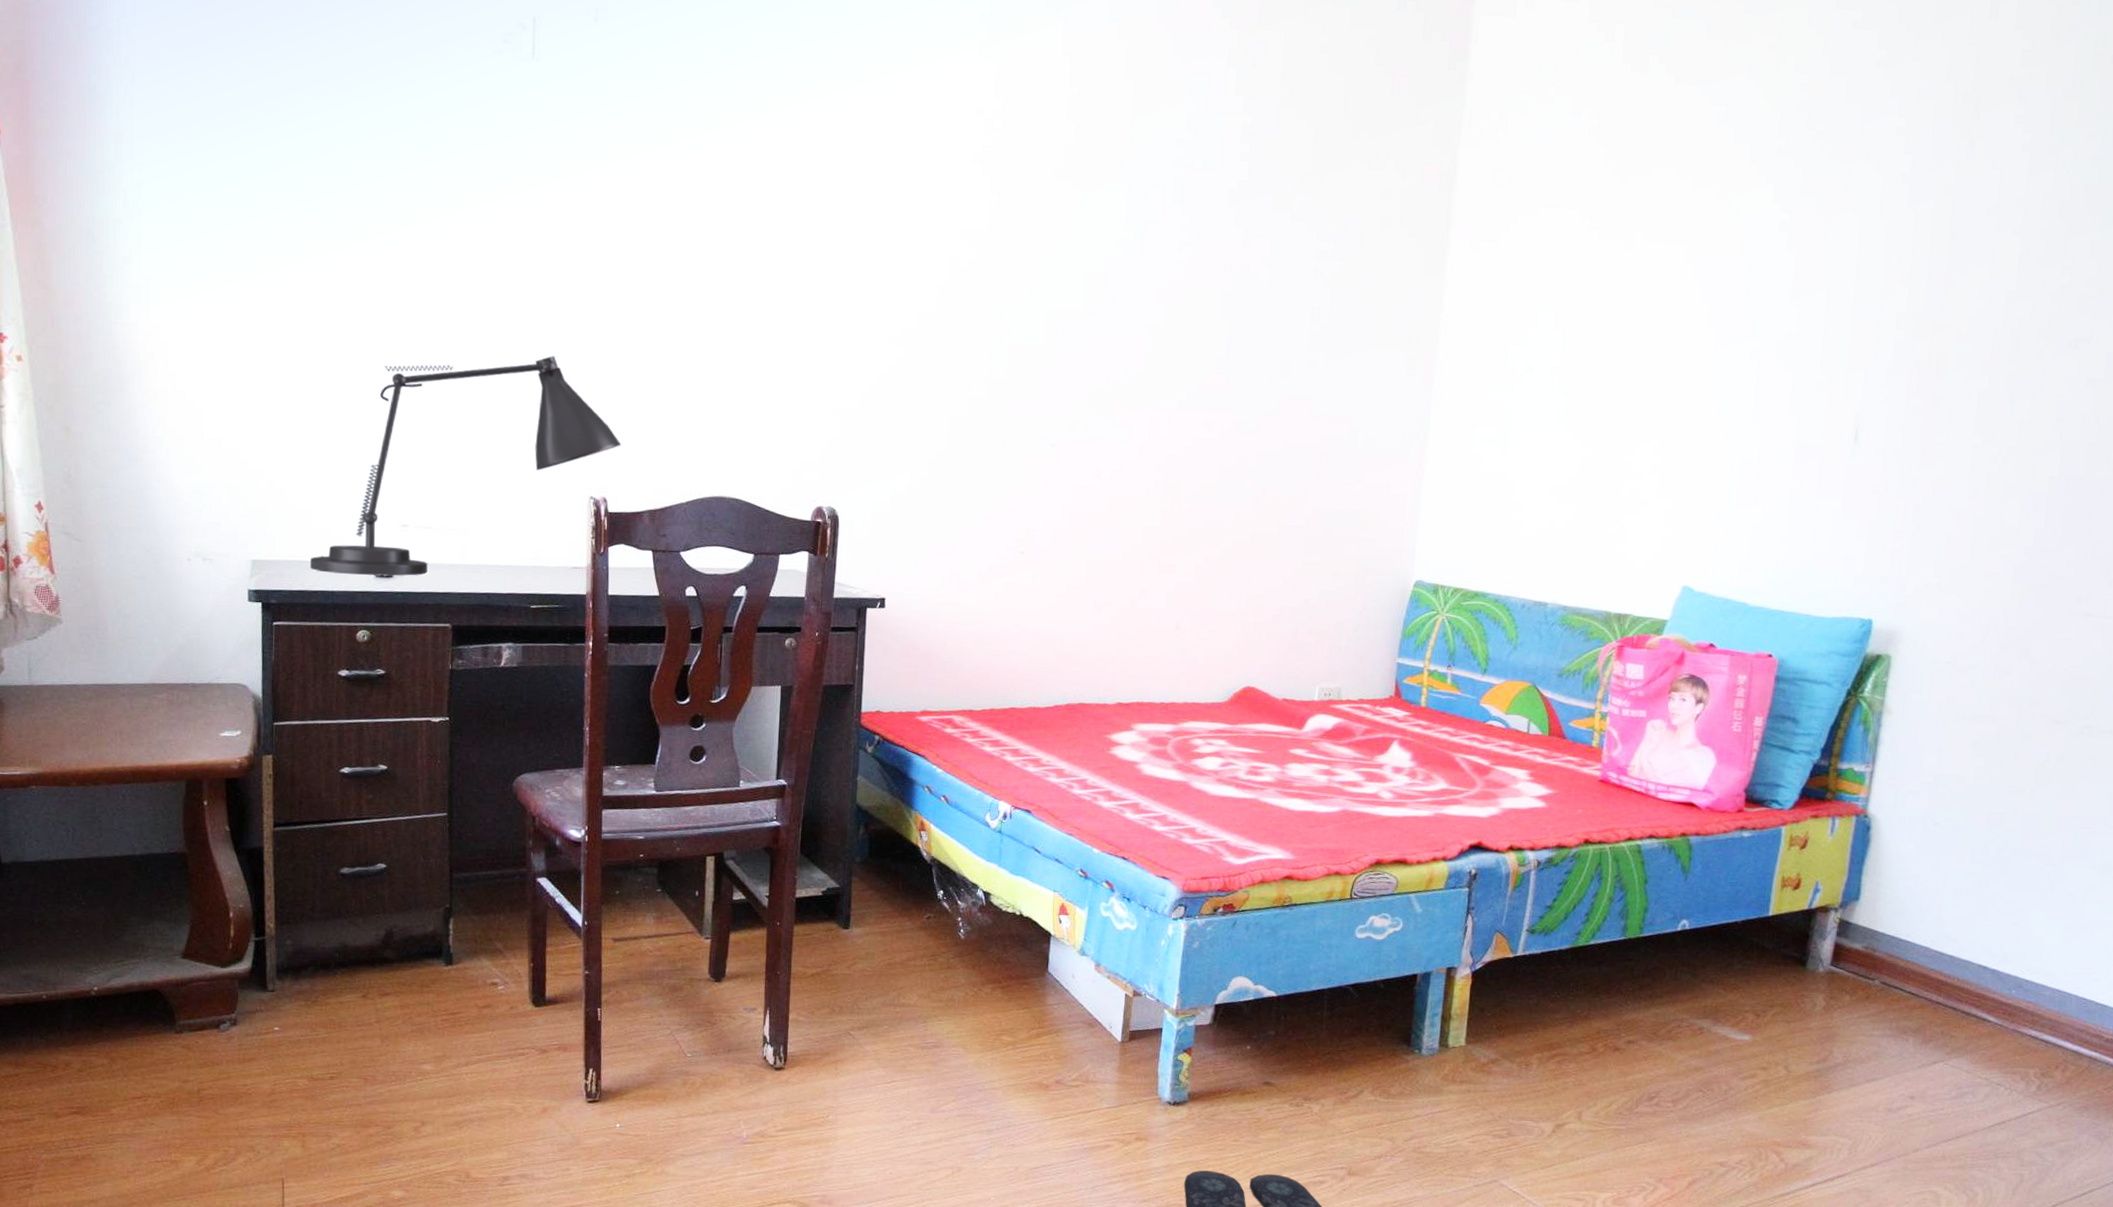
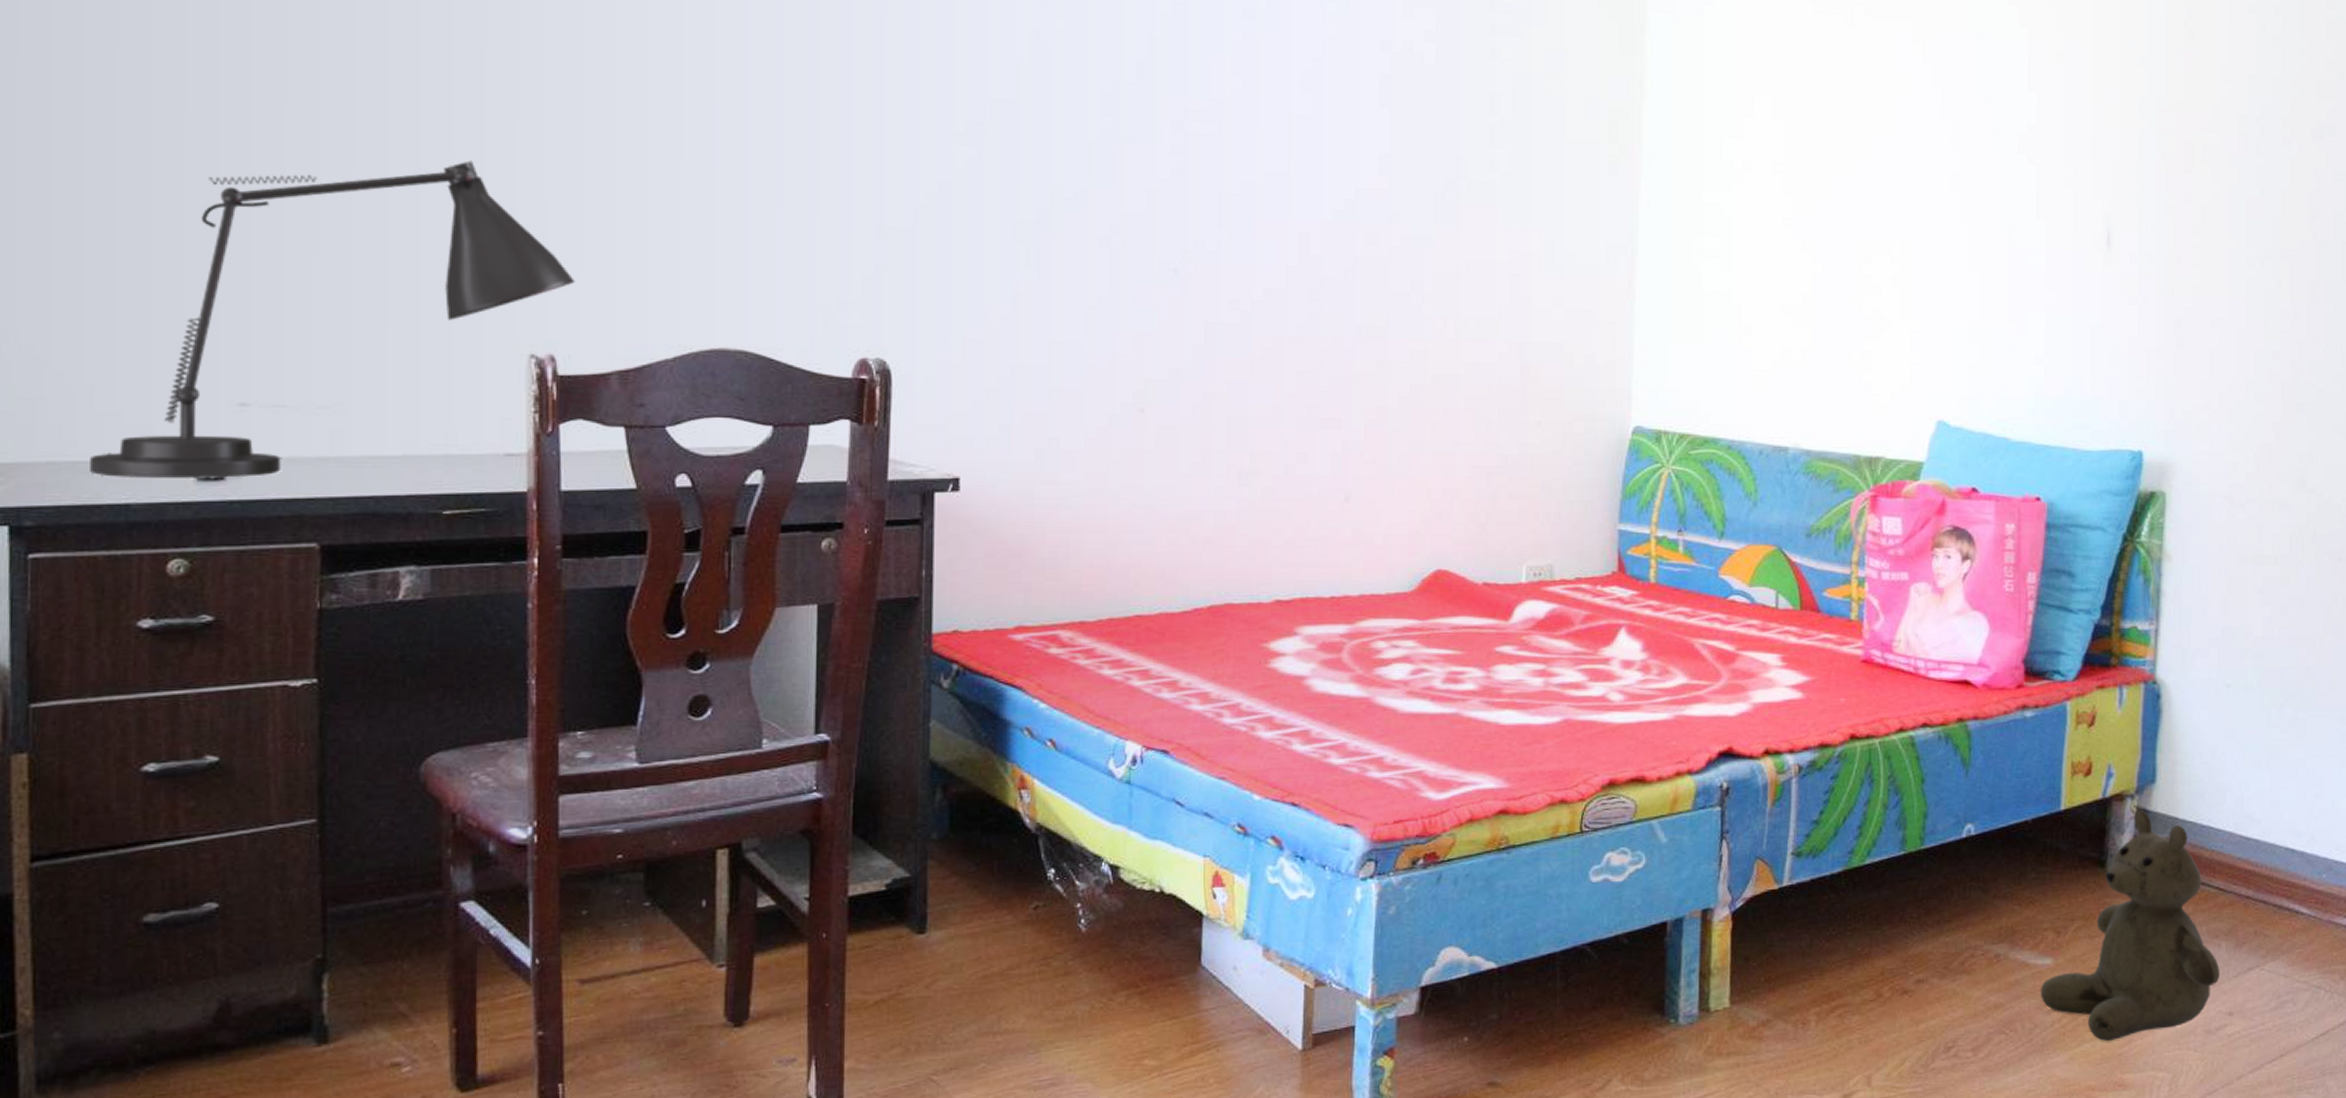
teddy bear: none [1737,921,1905,1108] -> present [2040,809,2220,1041]

